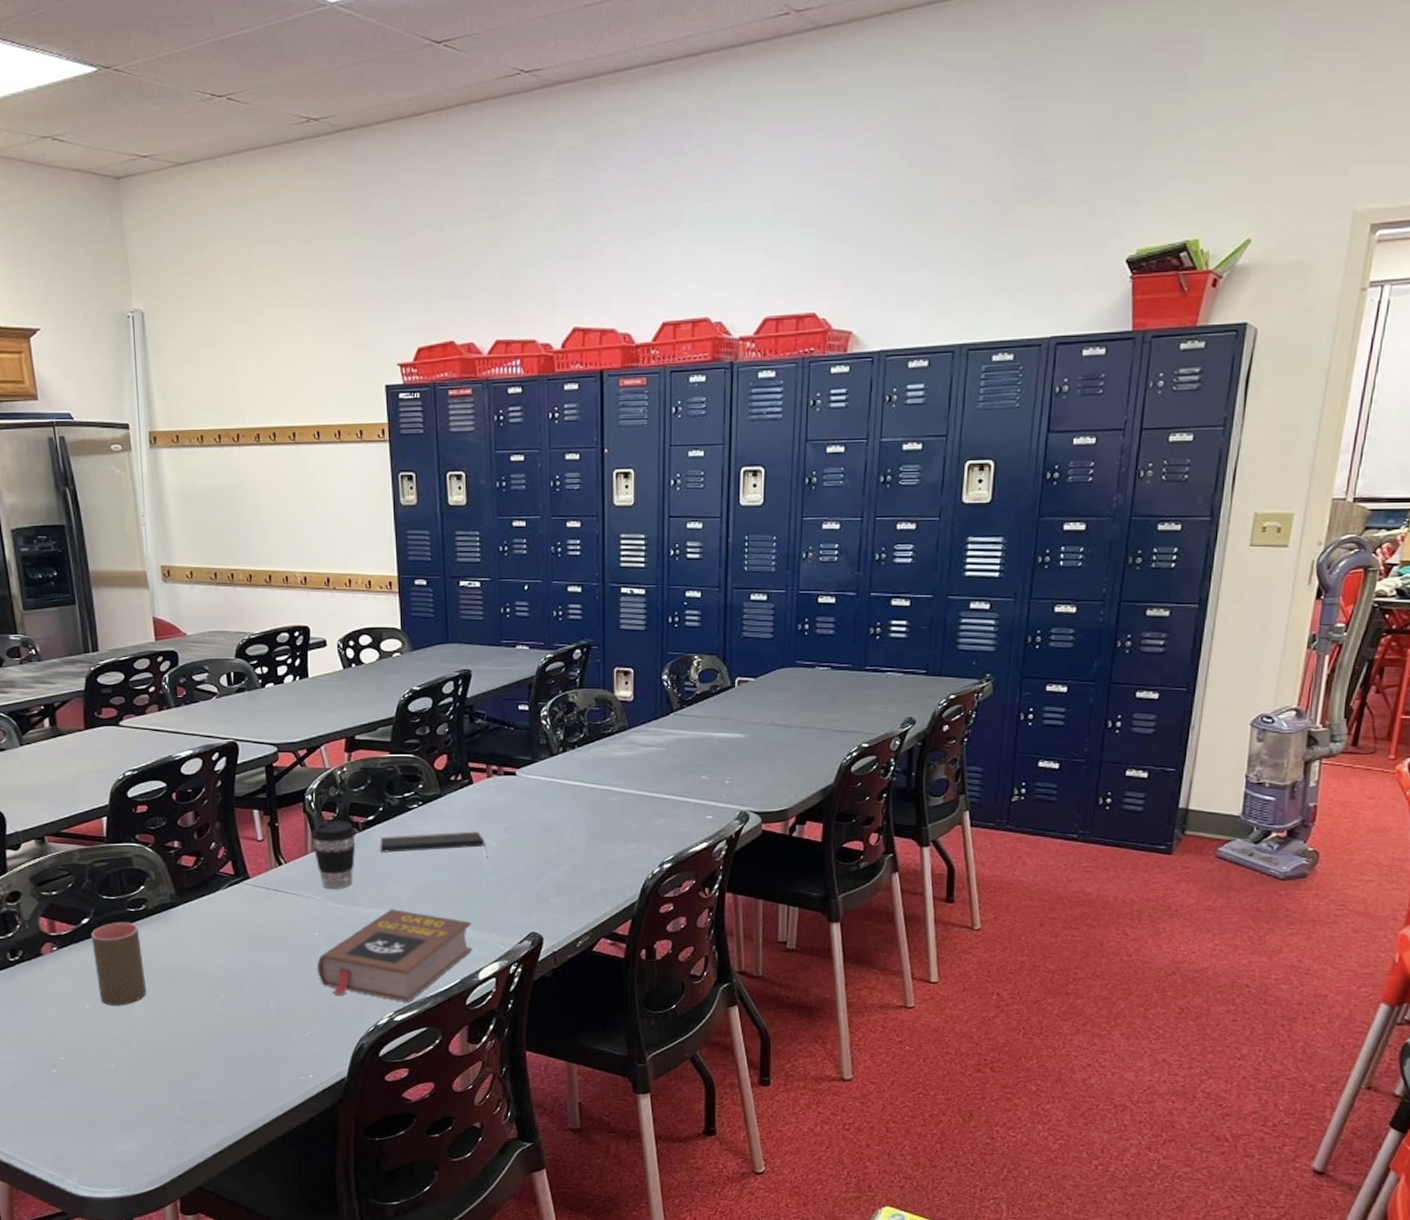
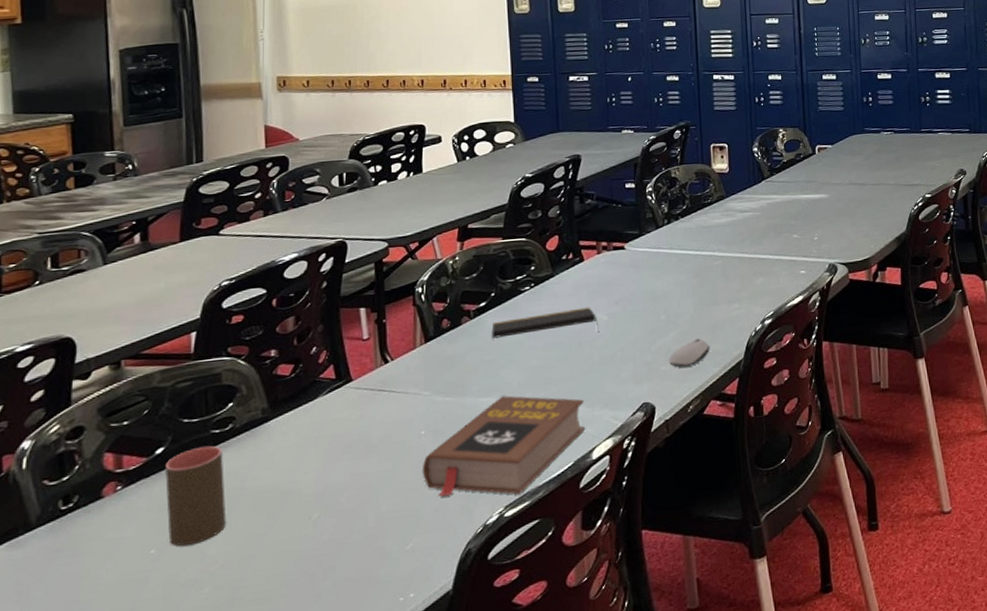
coffee cup: present [311,821,357,889] -> none [420,310,468,383]
computer mouse: none [558,875,603,902] -> present [668,338,710,367]

